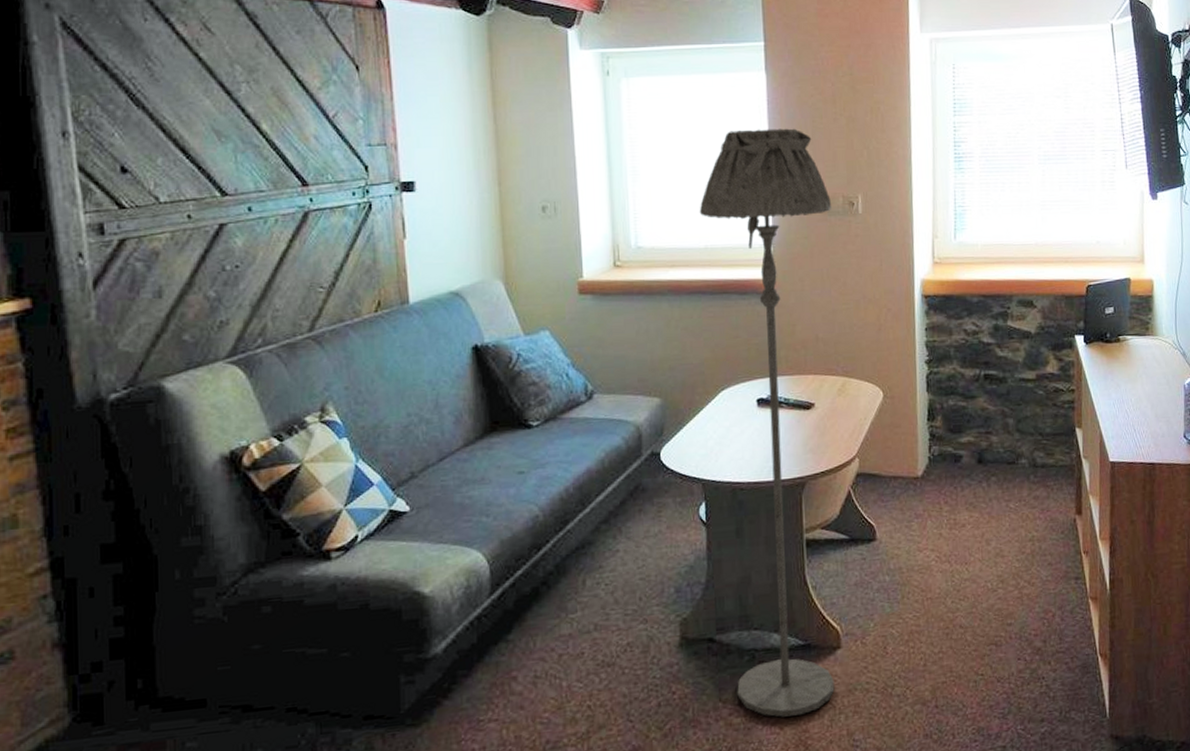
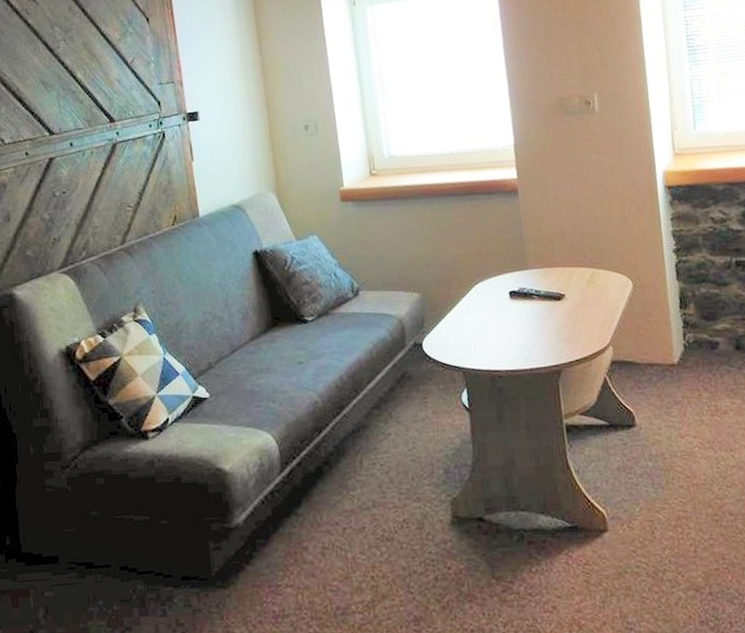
floor lamp: present [699,128,835,717] -> none [443,36,605,596]

